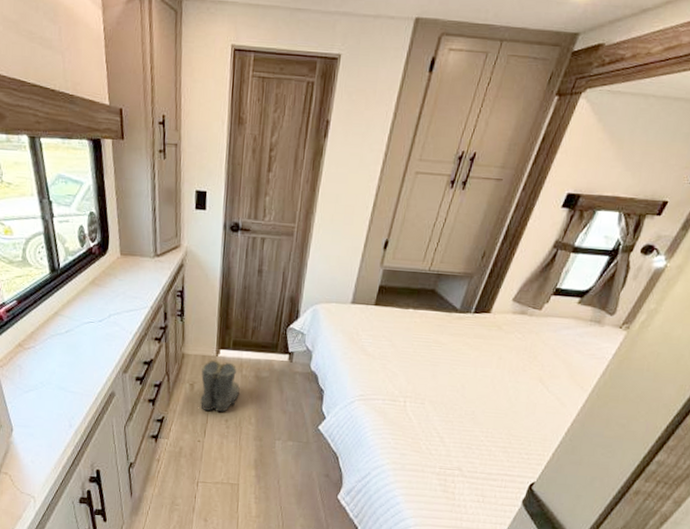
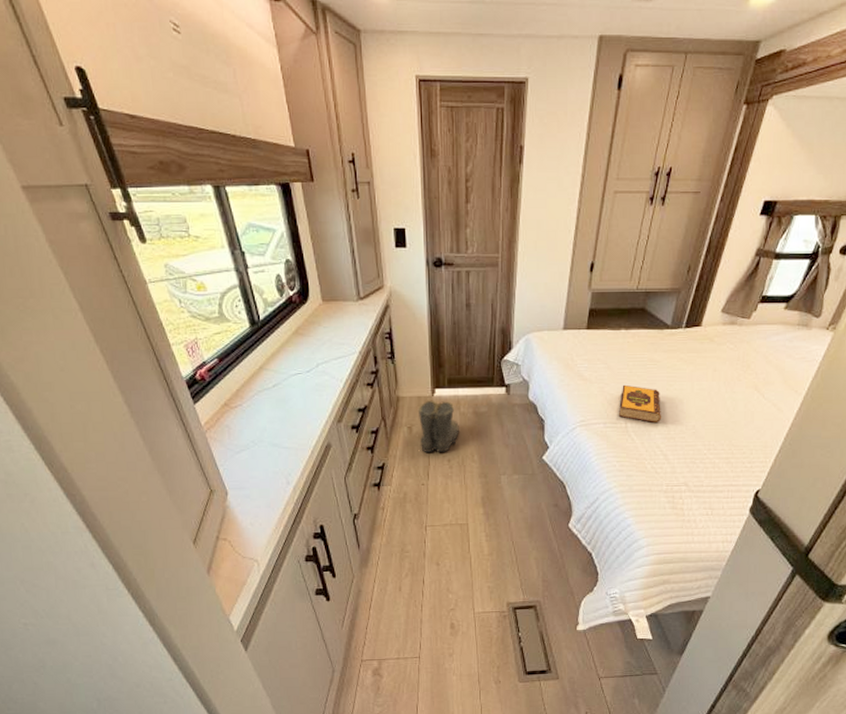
hardback book: none [397,363,442,405] -> present [618,384,662,424]

